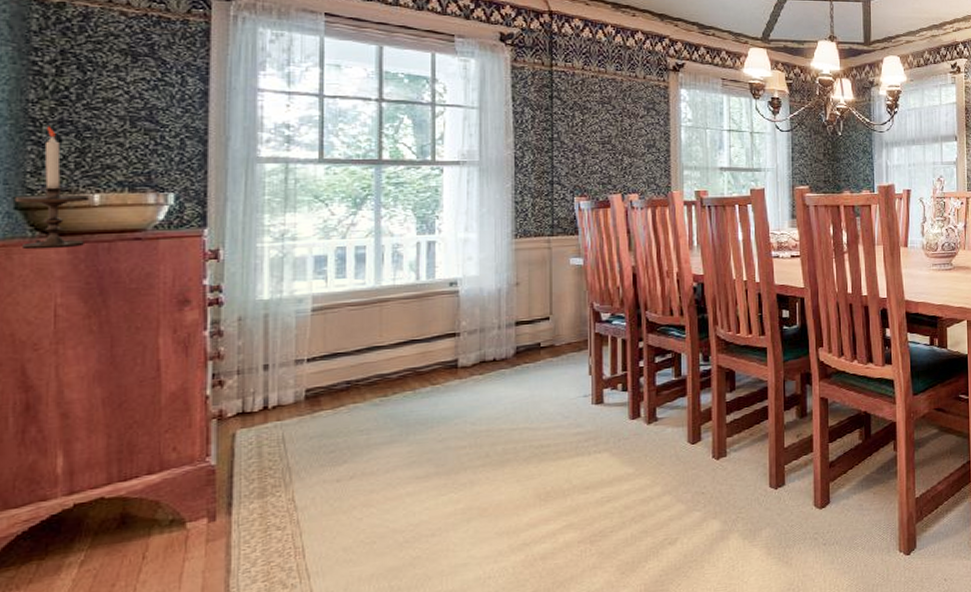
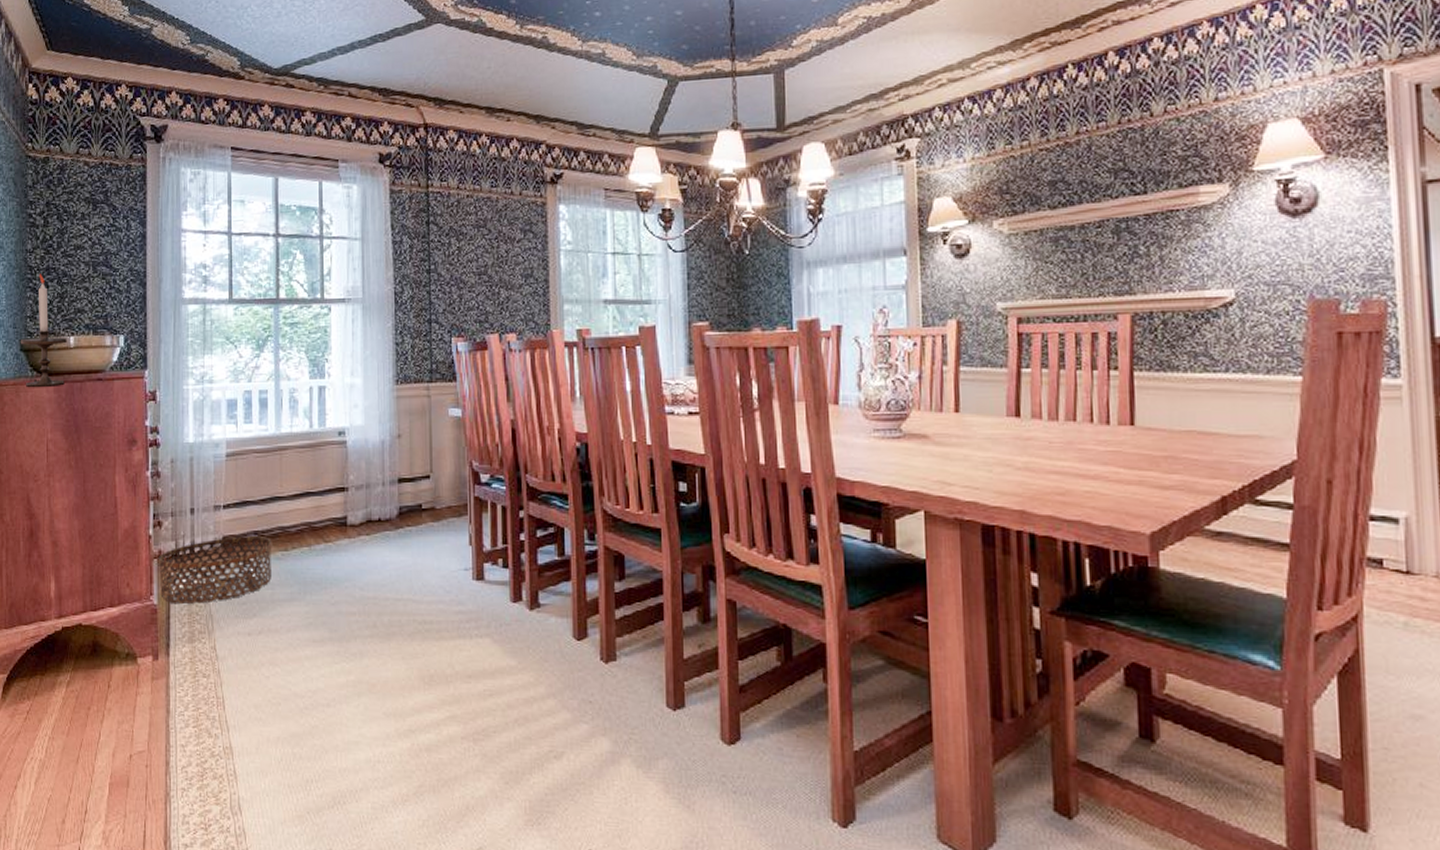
basket: none [217,385,369,463] -> present [158,536,272,605]

